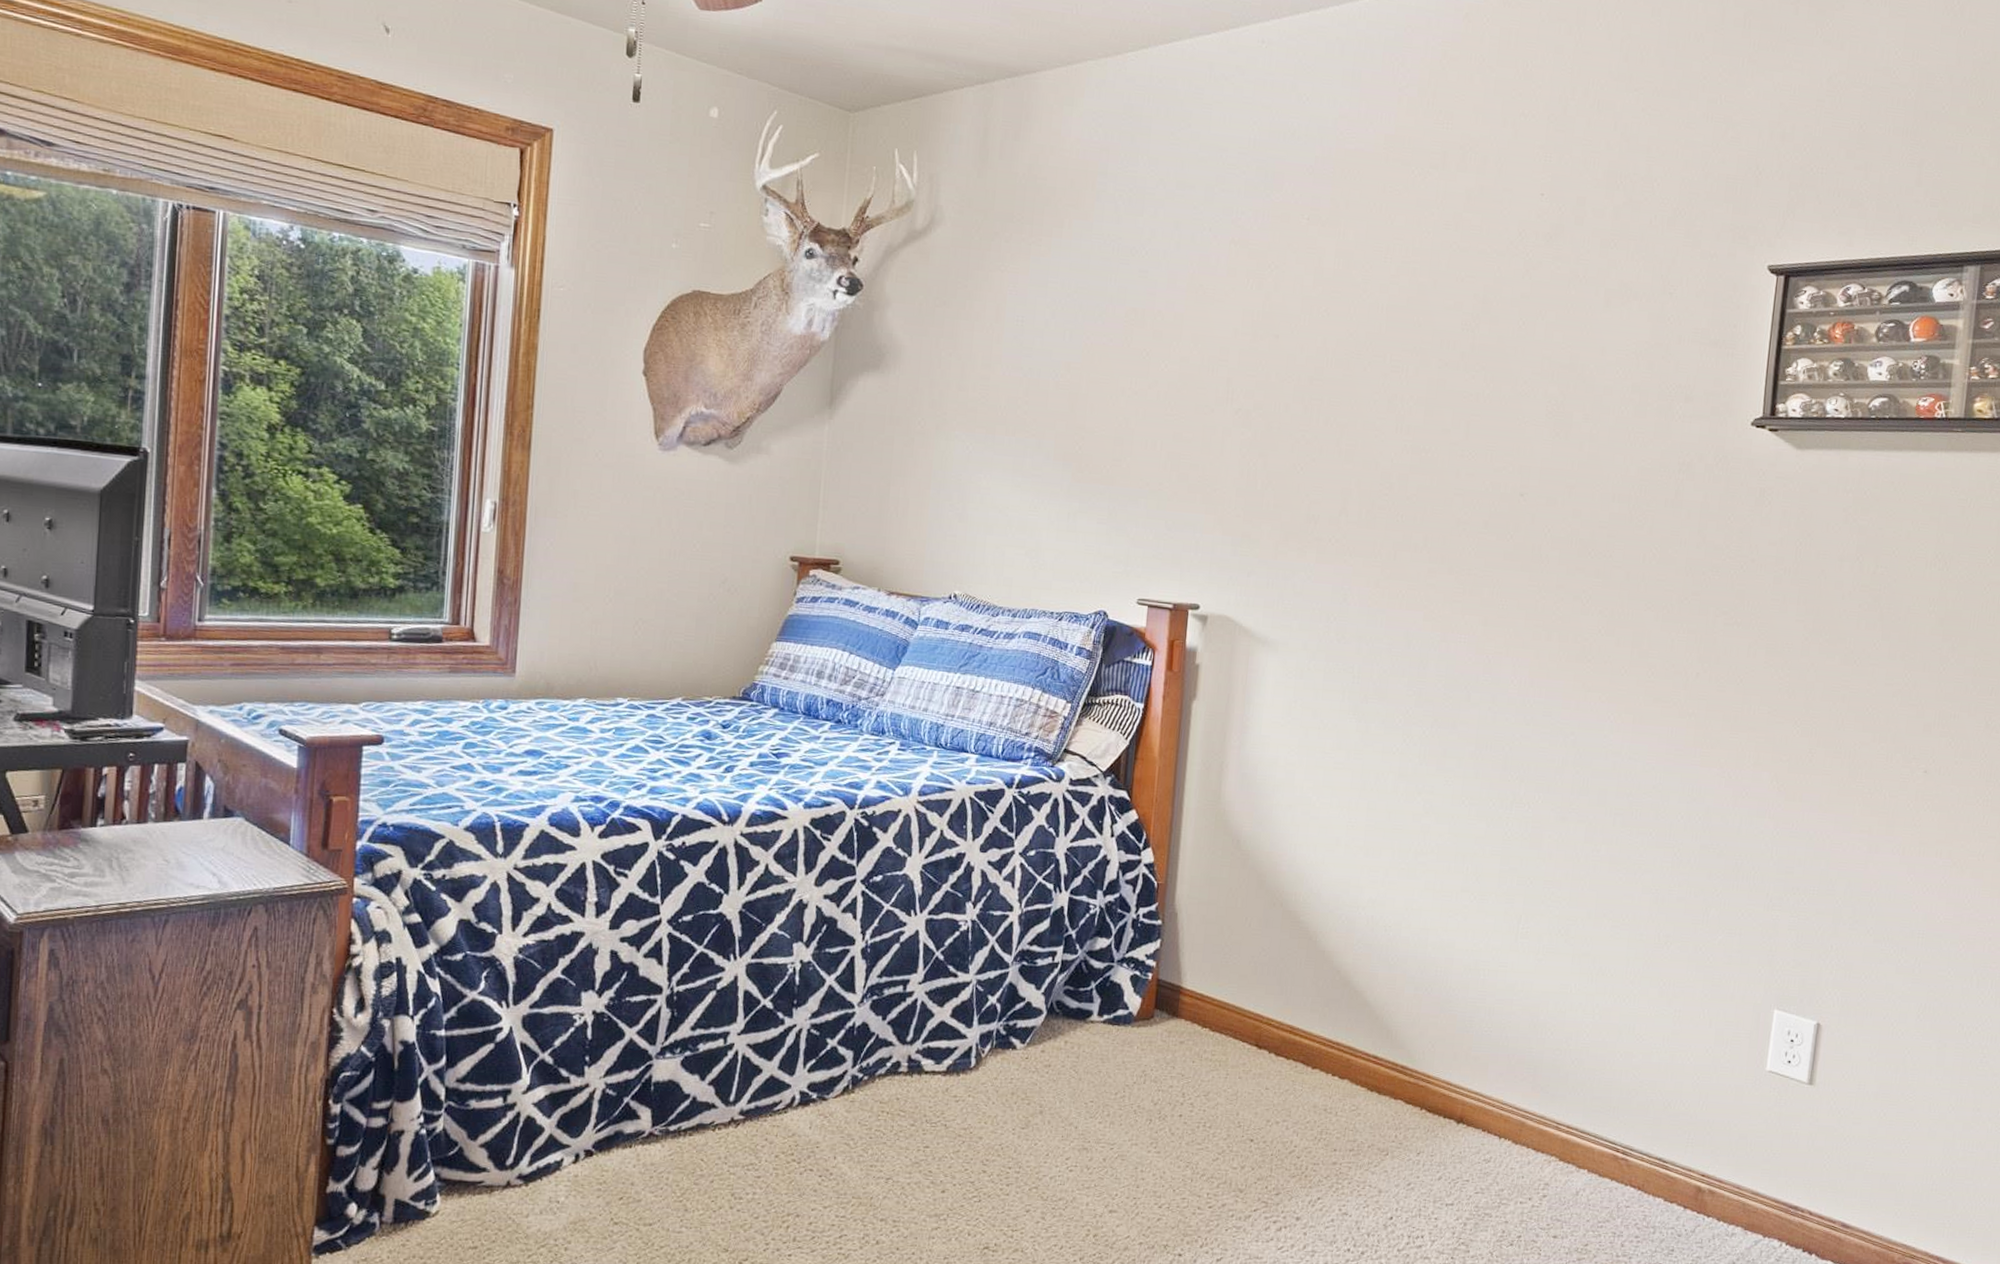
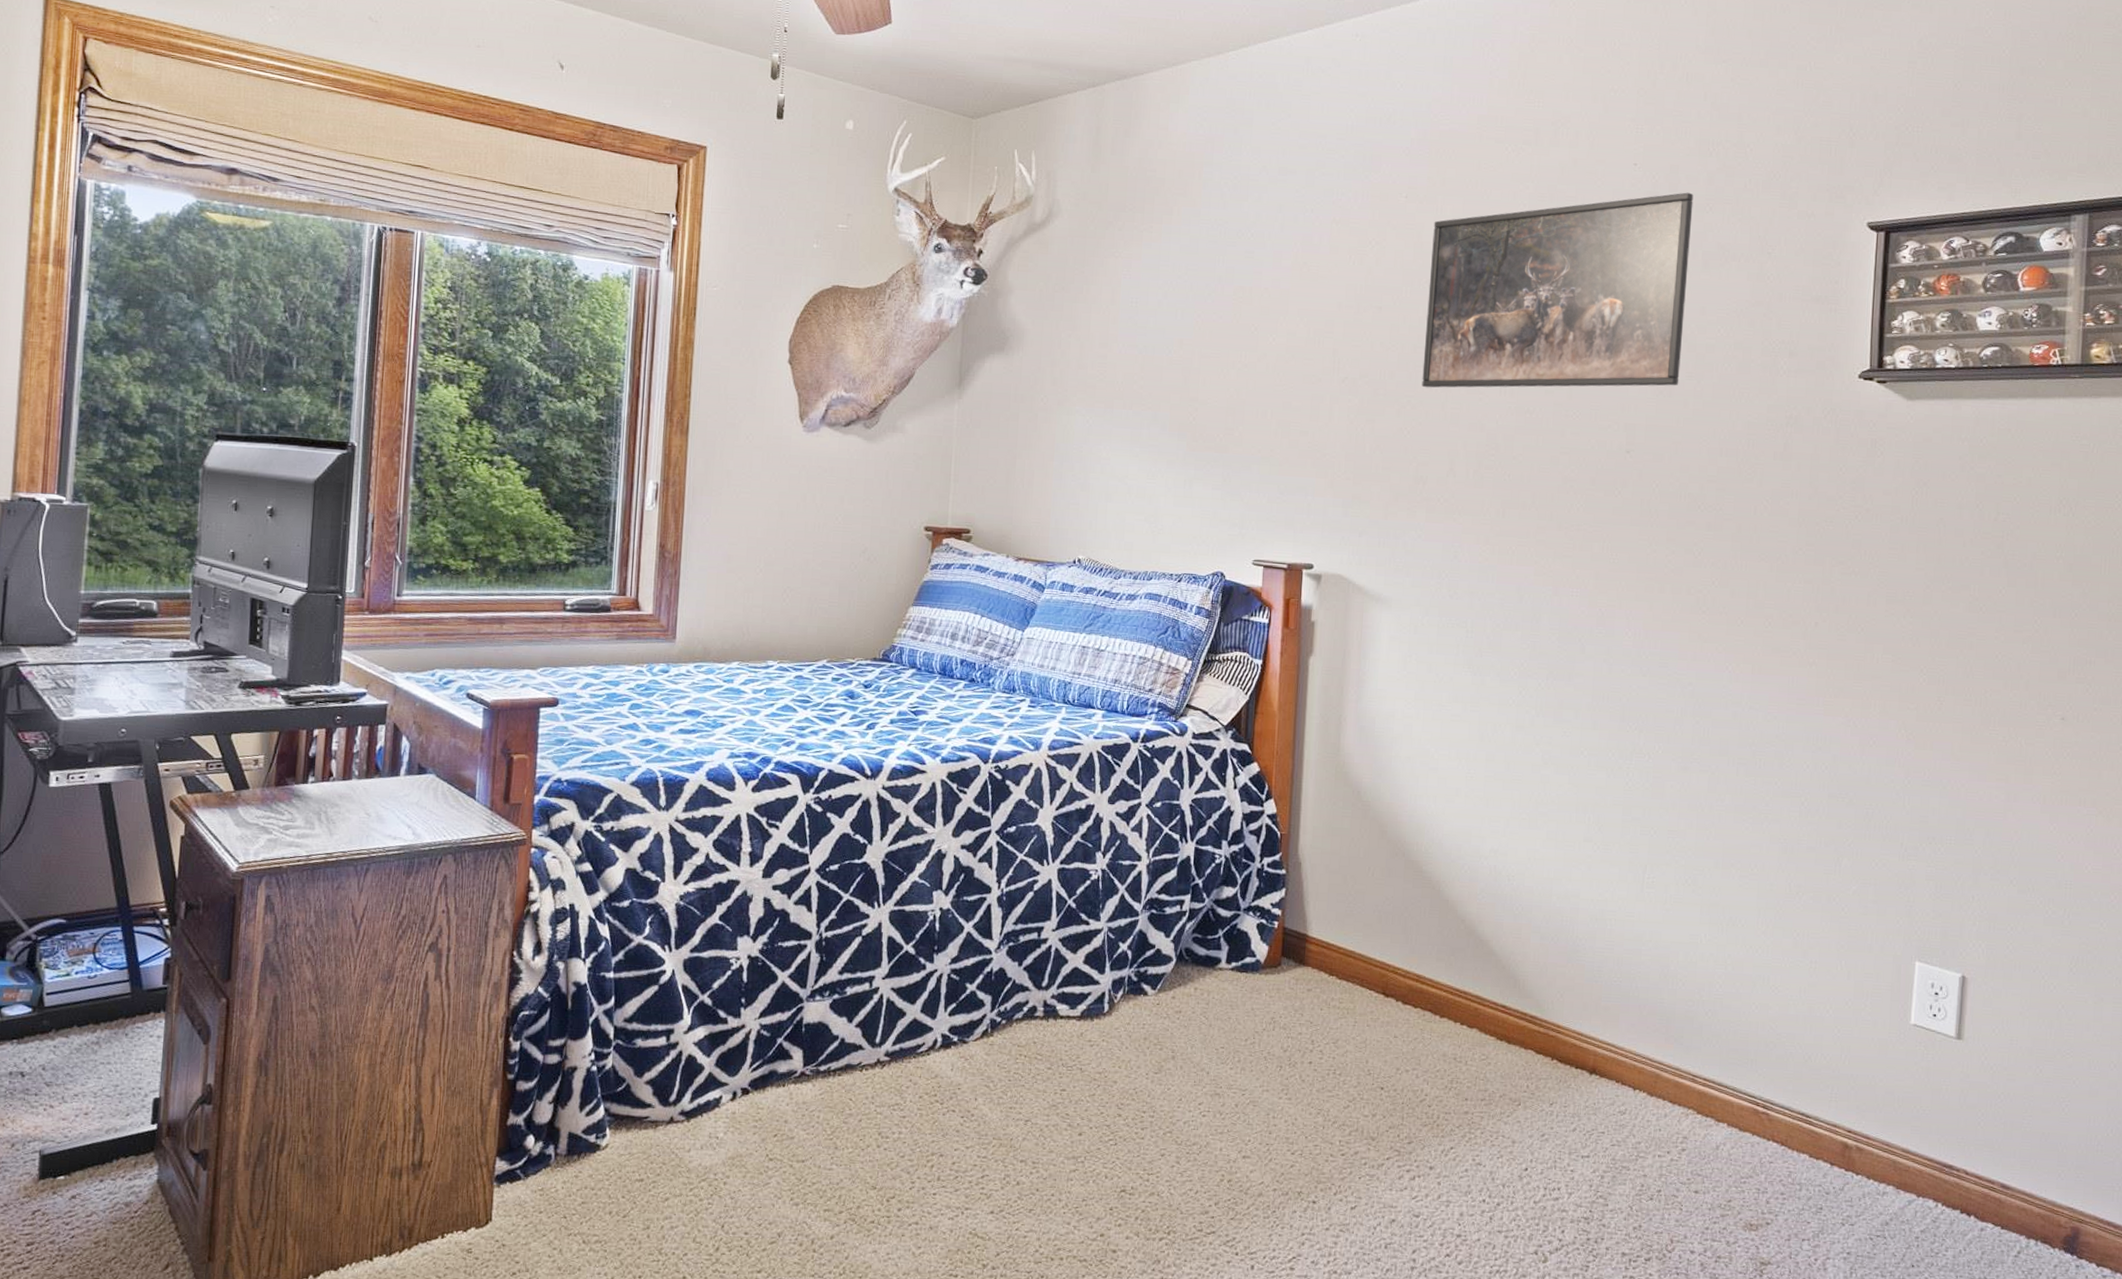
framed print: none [1317,226,1599,428] -> present [1422,192,1694,388]

